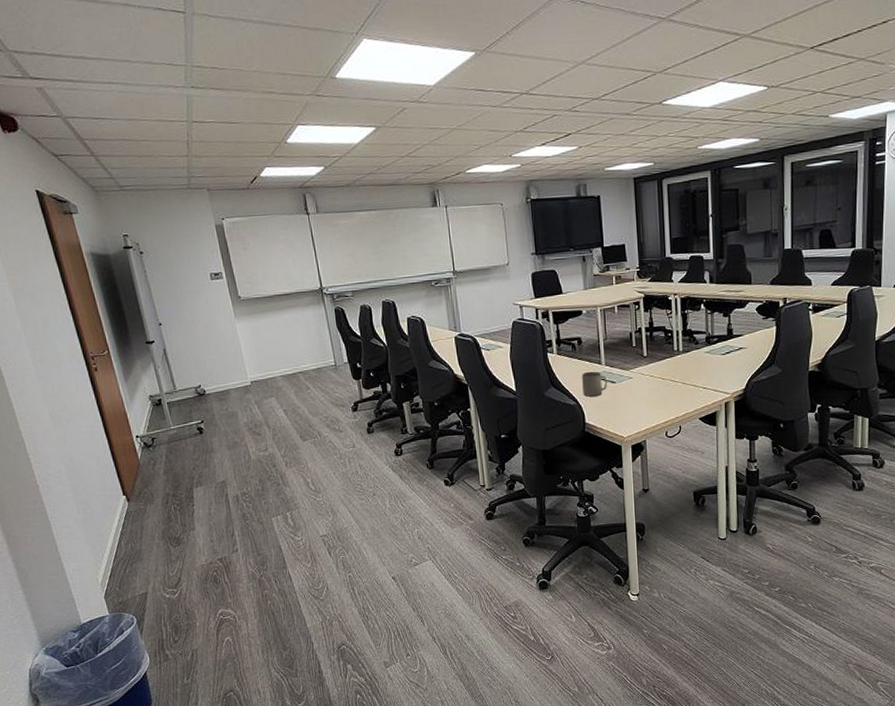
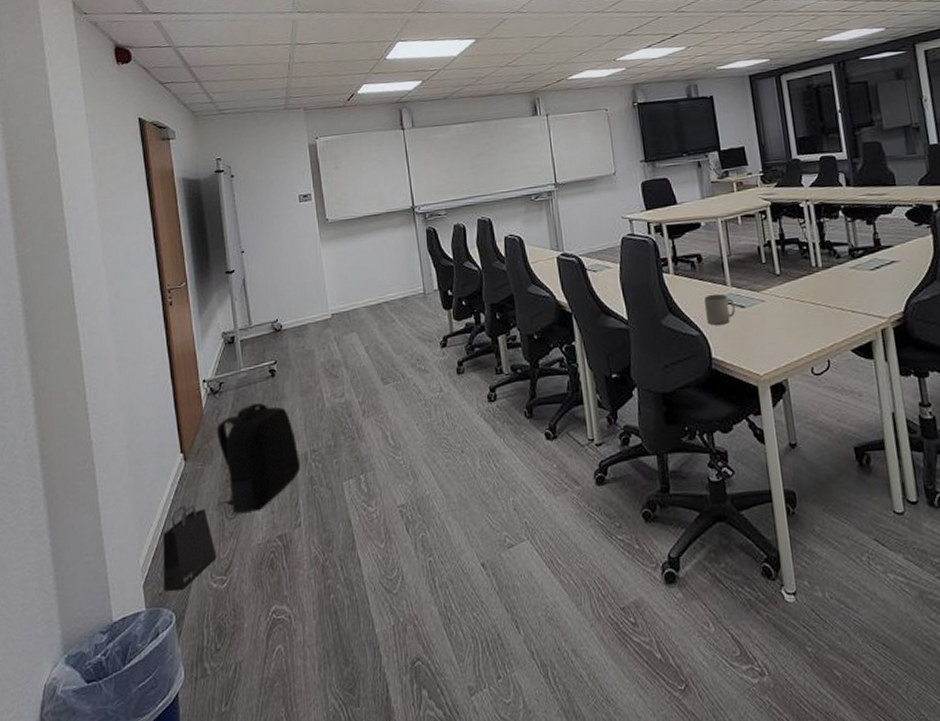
shopping bag: none [116,536,167,602] -> present [163,505,217,592]
backpack: none [153,455,234,542] -> present [216,403,301,513]

